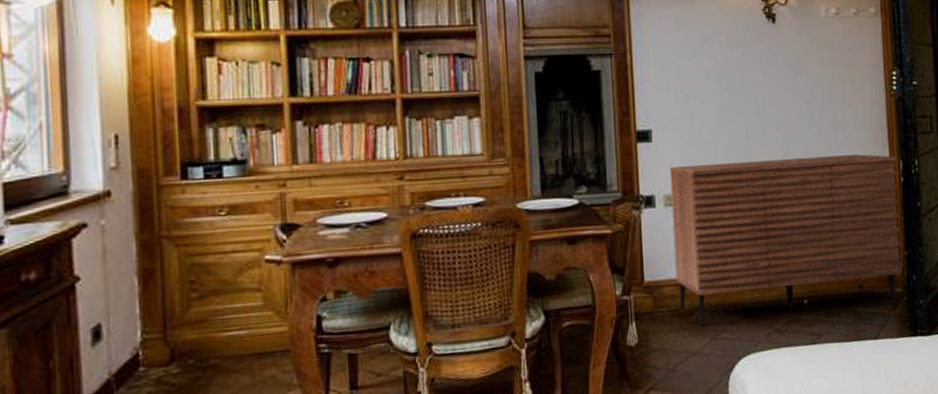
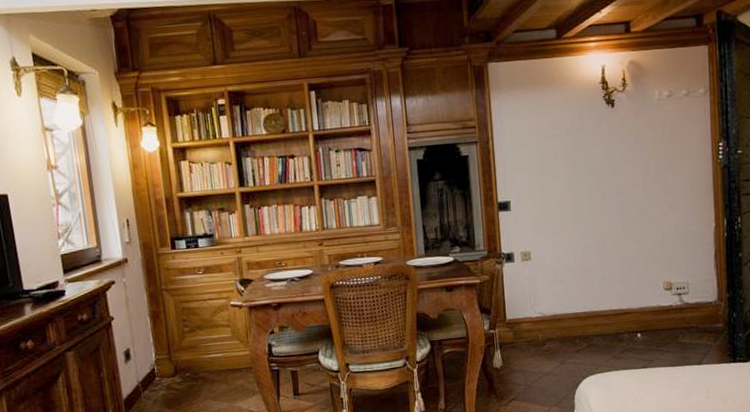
sideboard: present [669,154,902,326] -> none [525,214,724,353]

